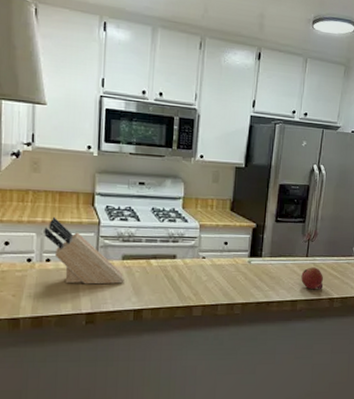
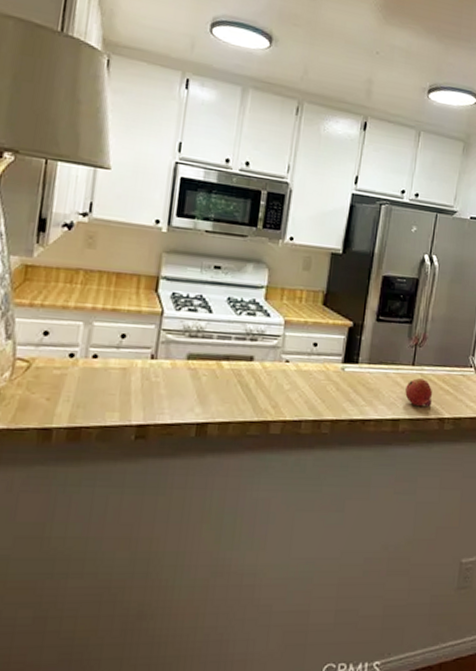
knife block: present [44,216,125,285] -> none [93,302,188,390]

